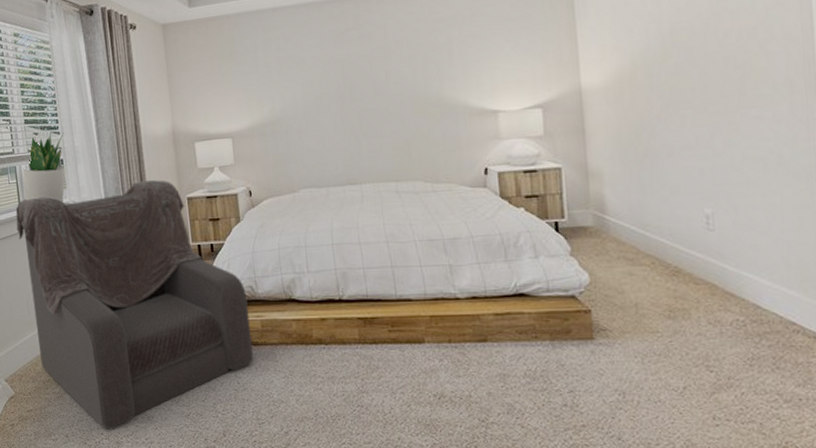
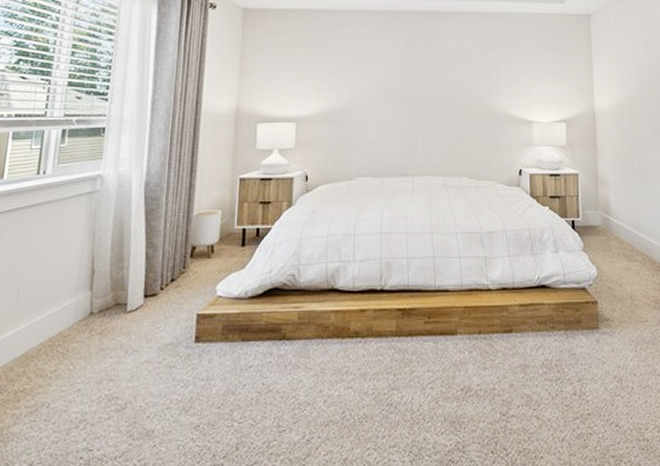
armchair: present [15,180,254,429] -> none [18,158,287,452]
planter: present [22,131,65,202] -> none [46,97,113,174]

